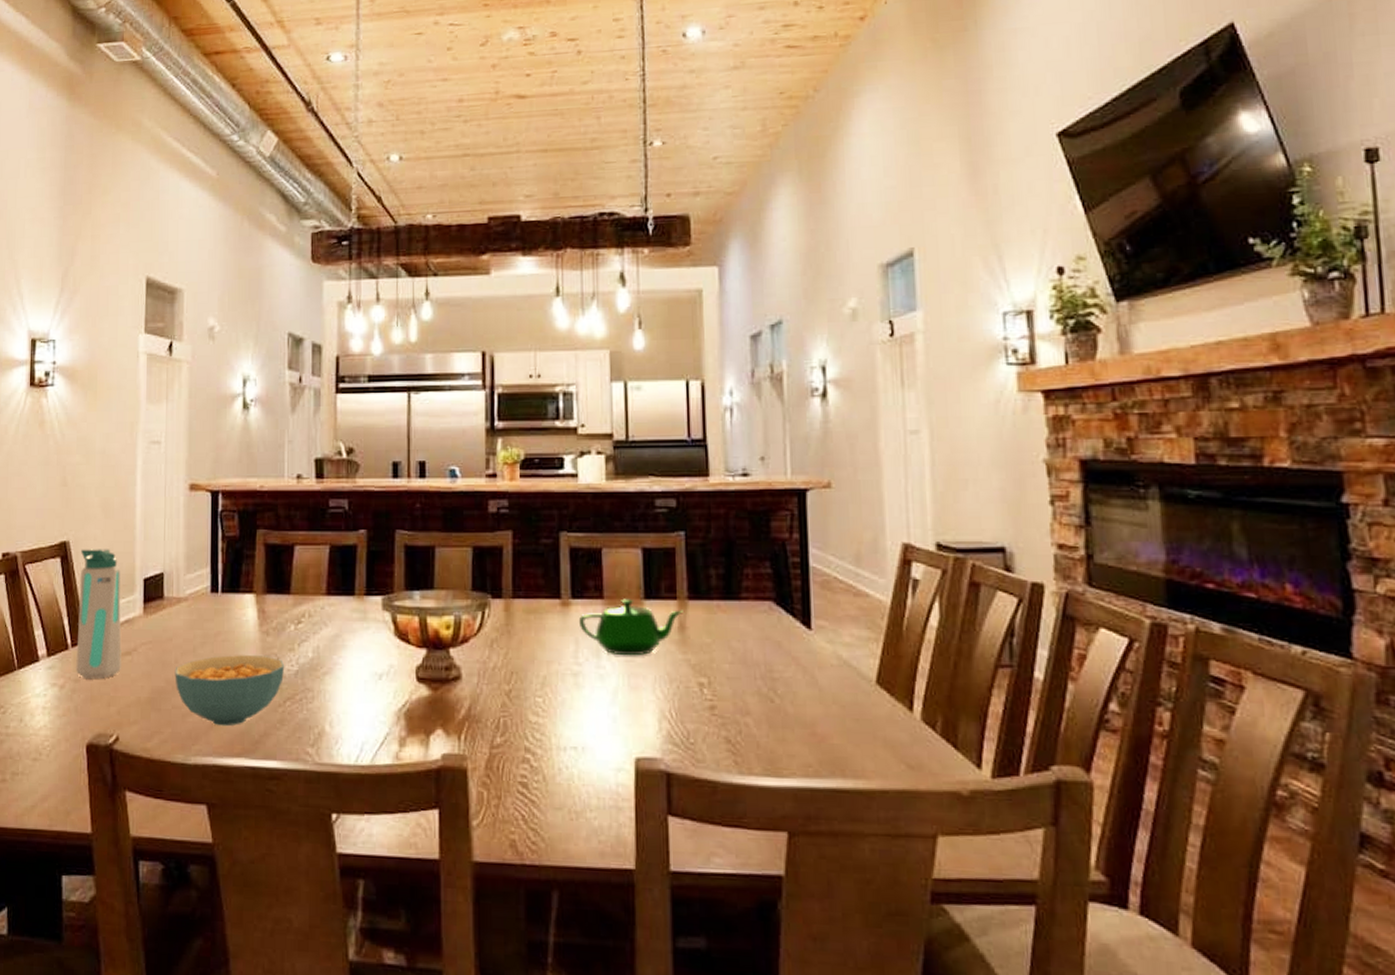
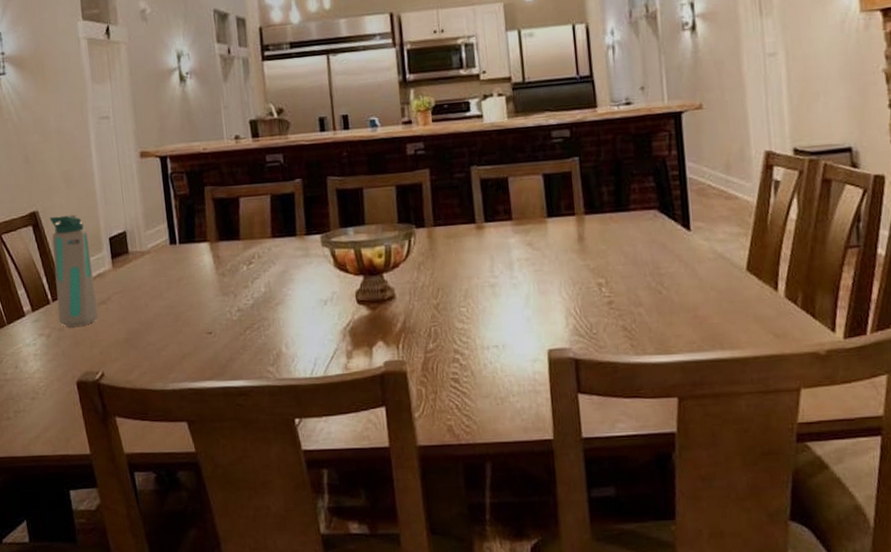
cereal bowl: present [175,655,285,727] -> none [146,294,242,356]
teapot: present [578,598,683,656] -> none [492,218,581,267]

